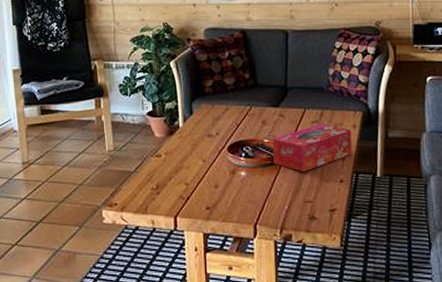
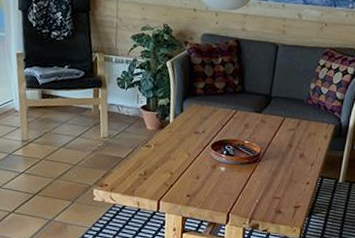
tissue box: present [272,123,352,172] -> none [251,131,322,172]

